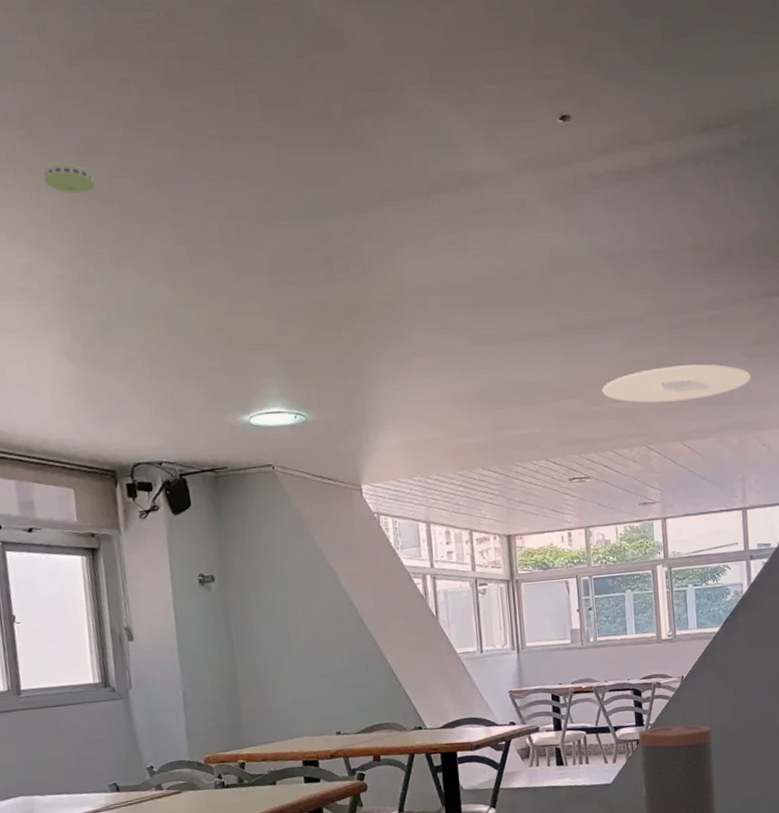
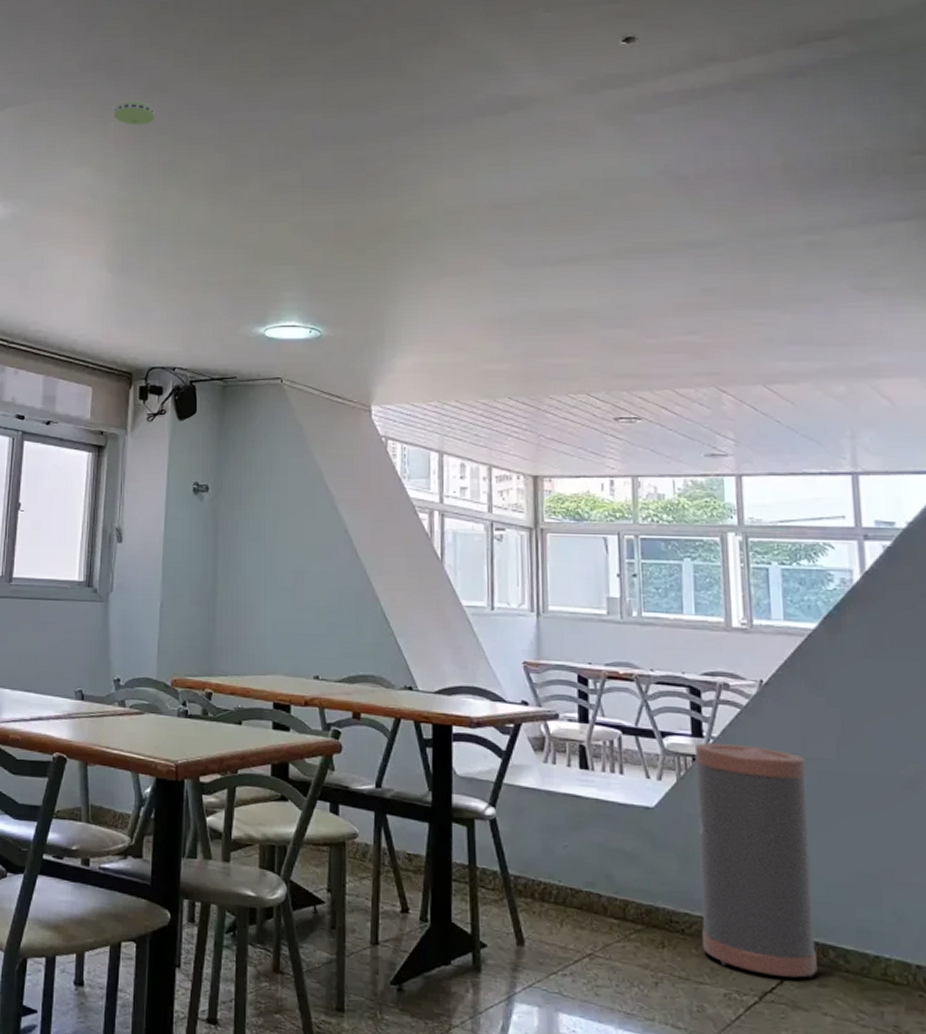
ceiling light: present [602,364,751,403] -> none [661,296,864,338]

